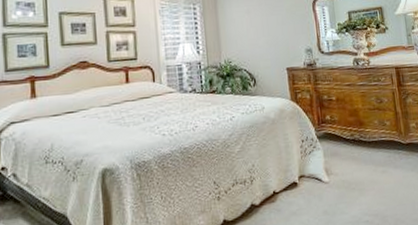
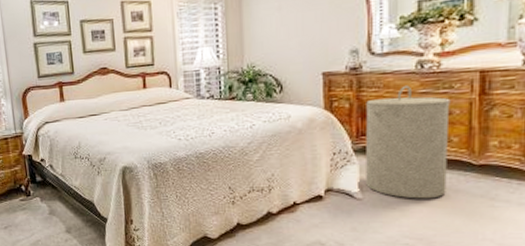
laundry hamper: none [322,79,388,178] -> present [366,85,451,199]

